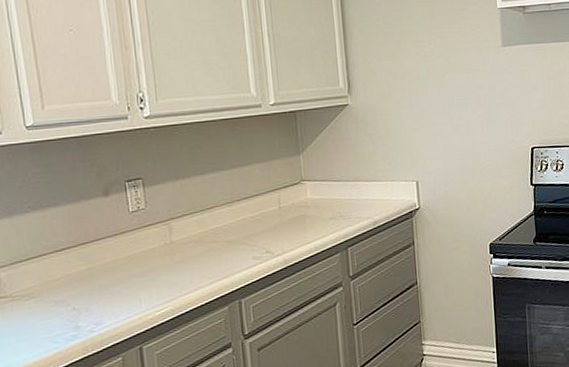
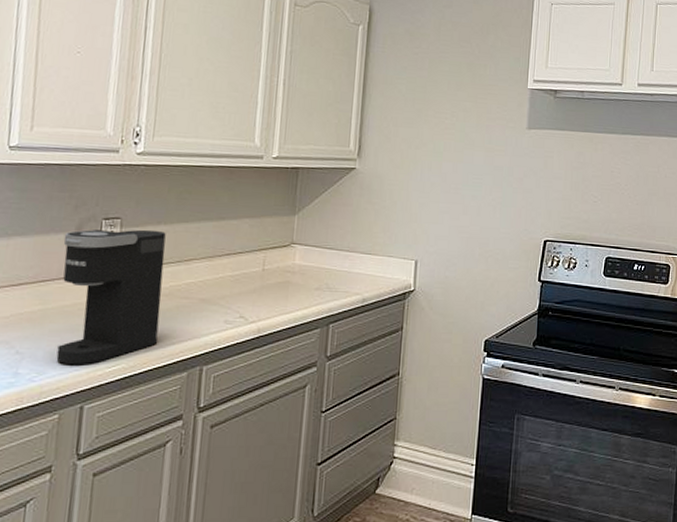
coffee maker: none [93,185,196,314] -> present [56,228,166,365]

